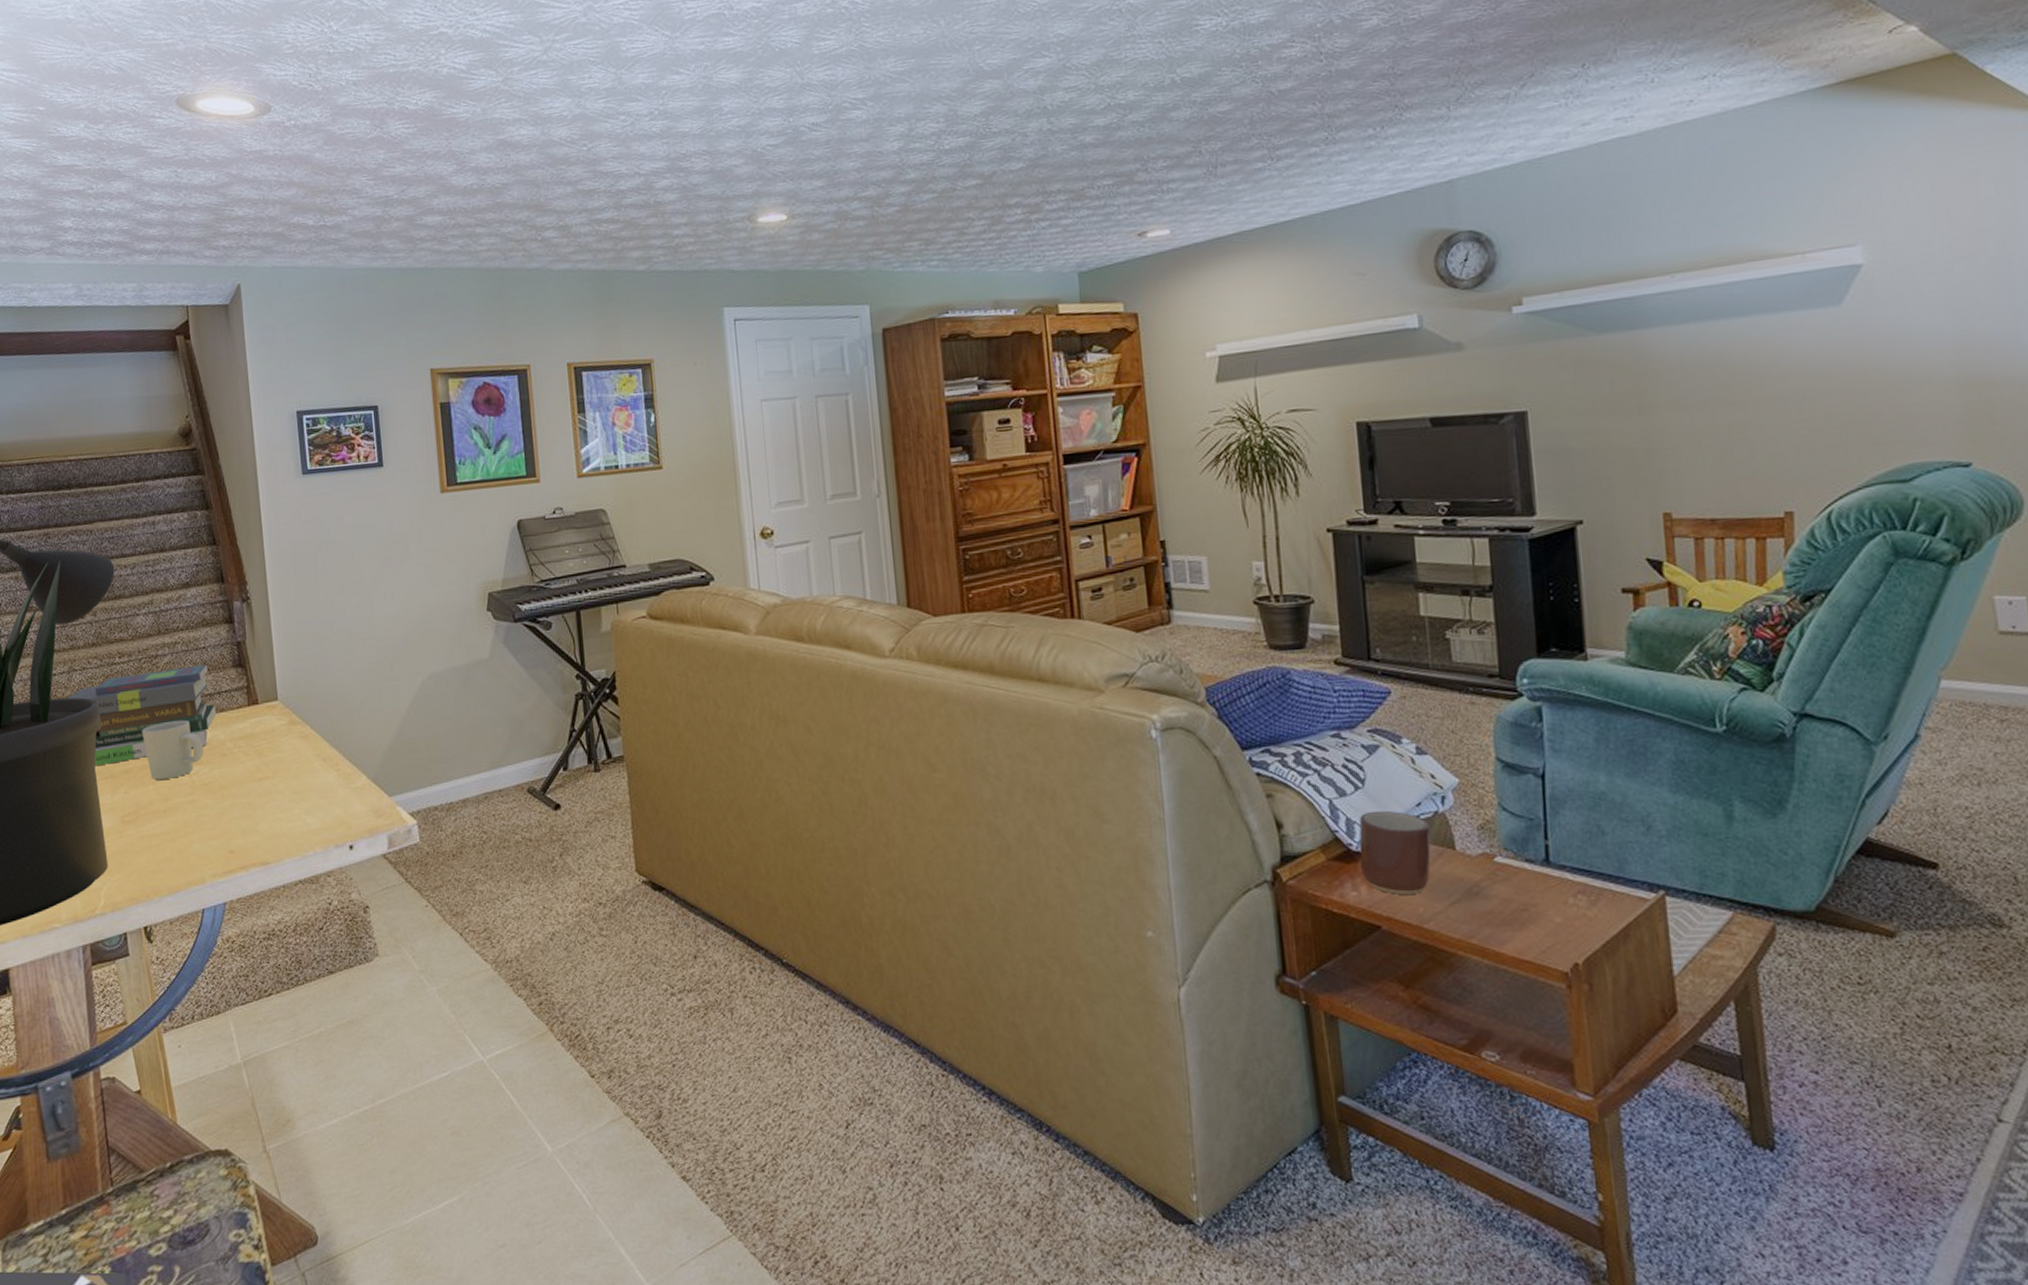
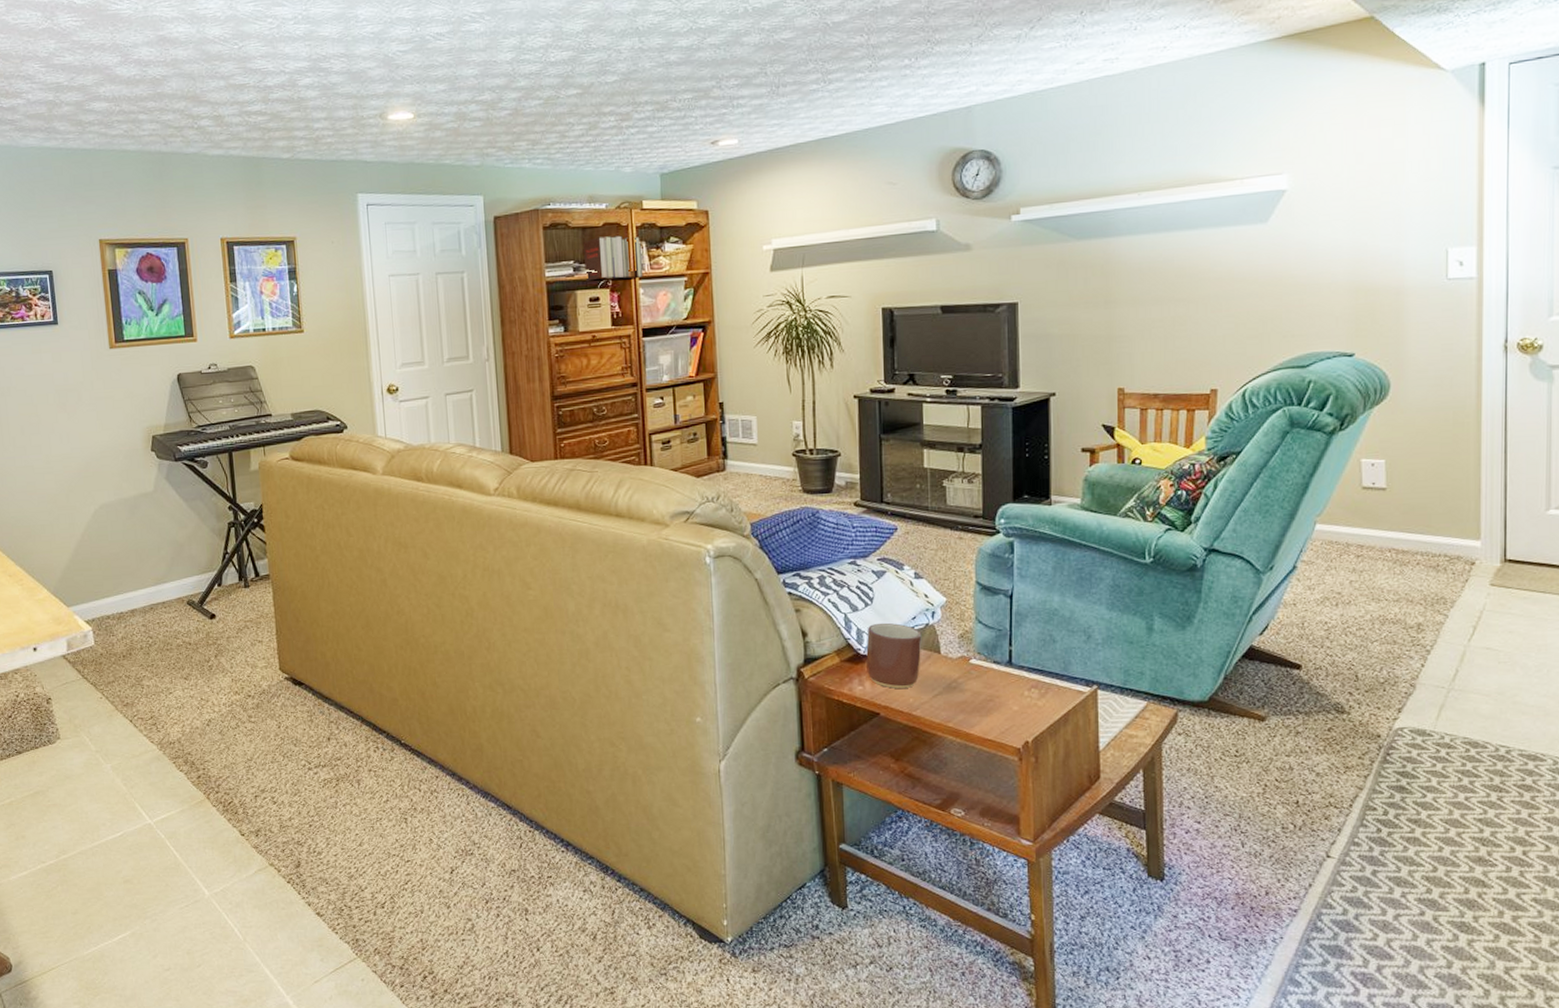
books: none [989,345,1062,402] -> present [583,235,644,283]

